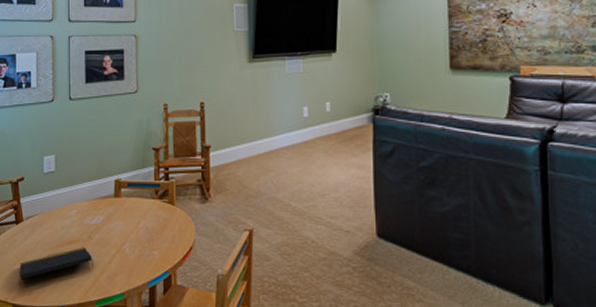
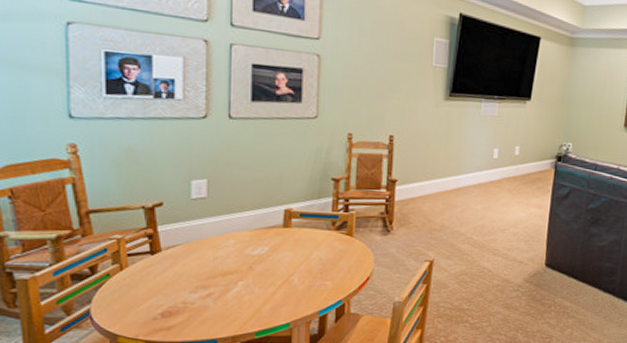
notepad: present [20,247,93,280] -> none [157,279,254,314]

